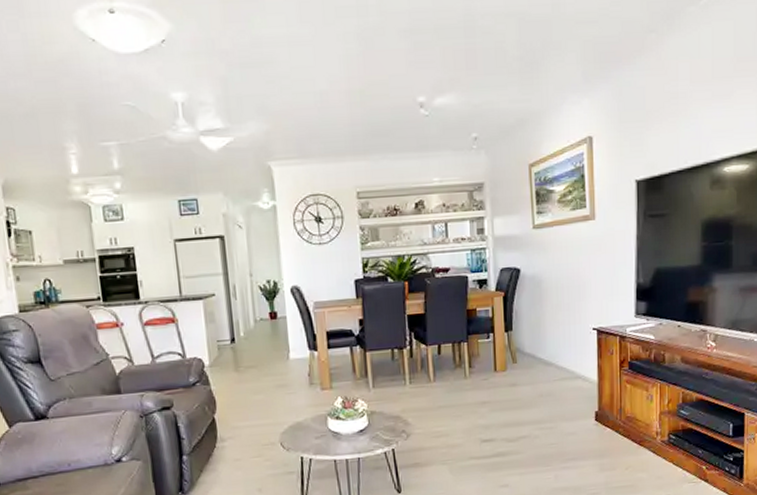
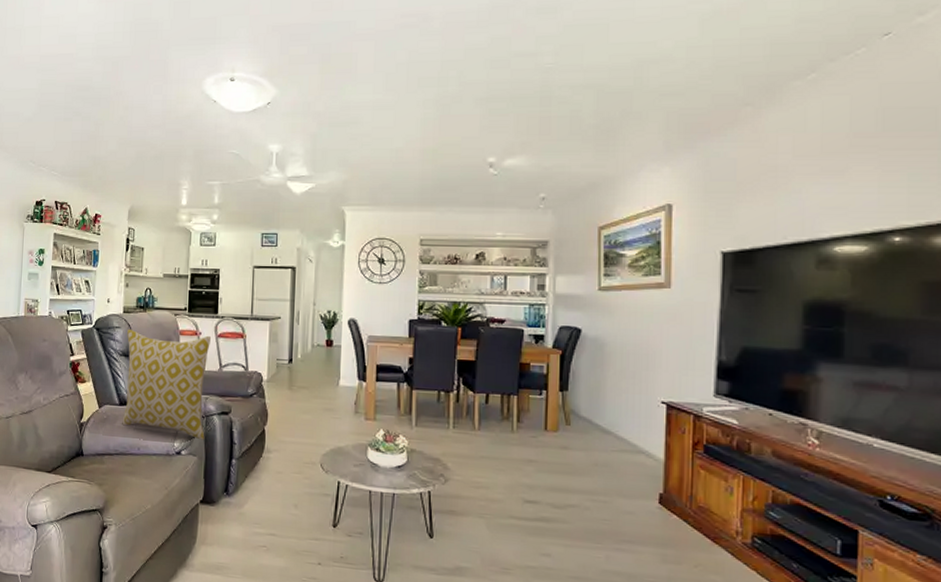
pillow: none [29,325,148,443] -> present [122,329,211,440]

